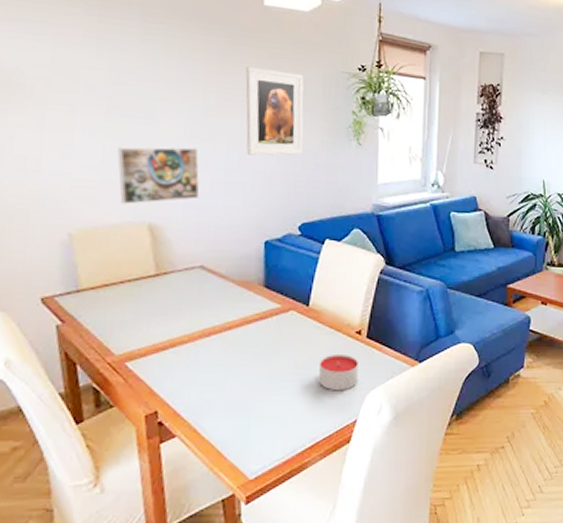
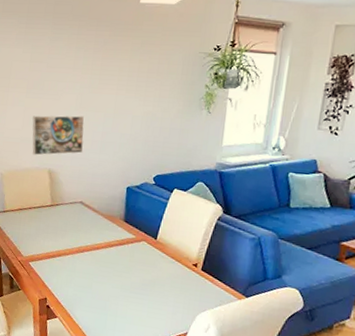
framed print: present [245,66,304,156] -> none [118,52,167,122]
candle: present [319,355,358,391] -> none [160,279,193,308]

